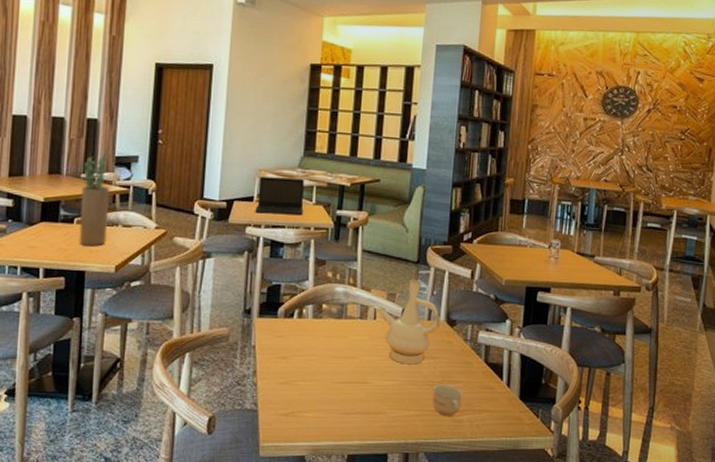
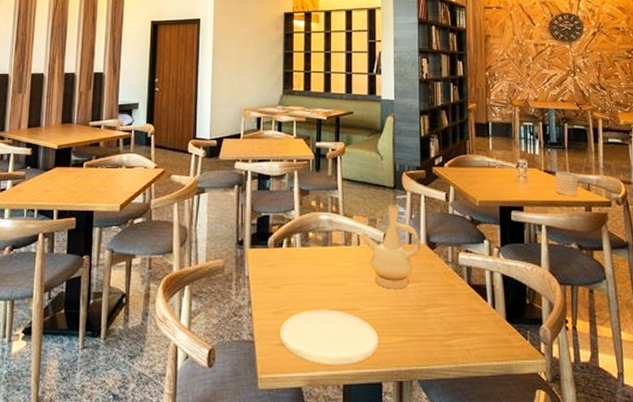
vase: present [79,148,109,247] -> none [88,98,114,188]
laptop: present [255,176,304,216] -> none [243,115,286,149]
plate: none [284,381,388,437] -> present [279,309,379,366]
cup: present [432,384,463,416] -> none [420,308,450,341]
mug: none [586,254,611,280] -> present [555,171,579,196]

